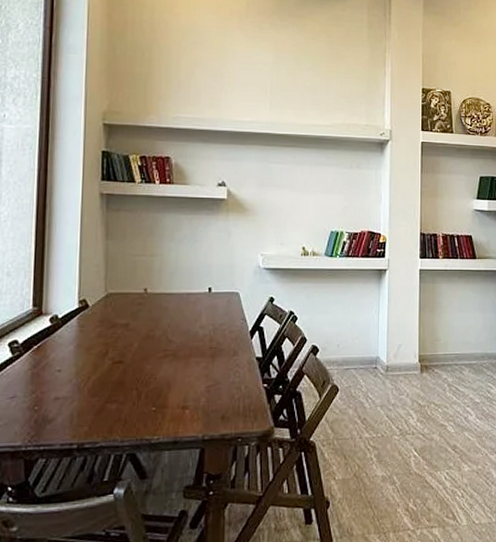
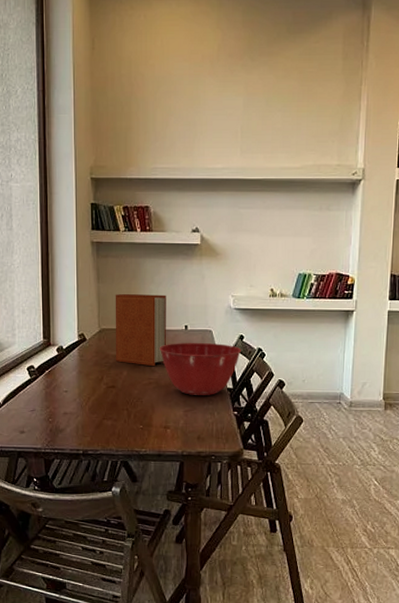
book: none [125,253,188,336] -> present [115,294,166,367]
mixing bowl: none [178,307,271,367] -> present [159,343,241,395]

